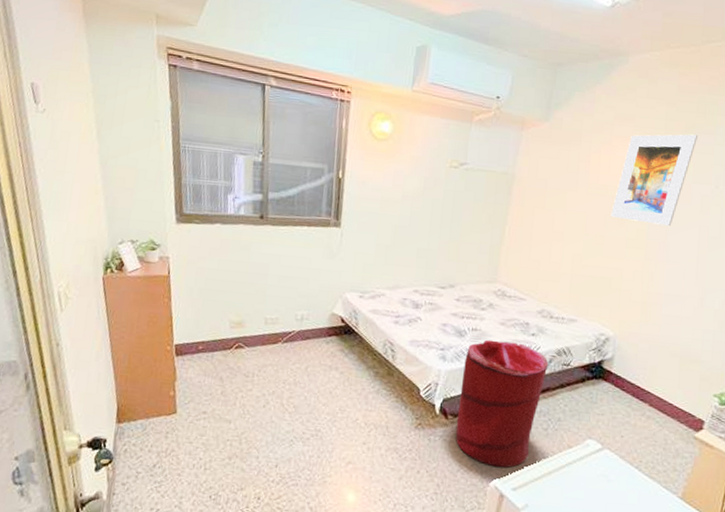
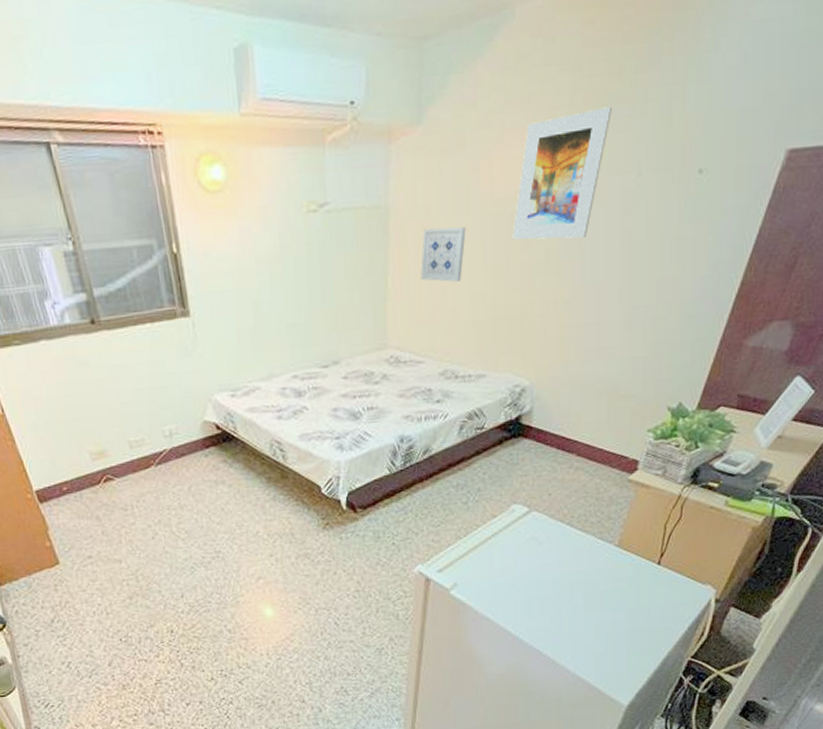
laundry hamper: present [456,339,549,468] -> none [365,413,460,553]
wall art: none [532,196,574,241] -> present [420,227,466,282]

